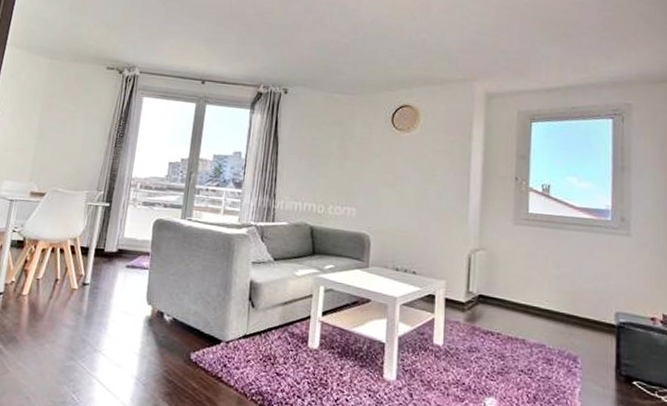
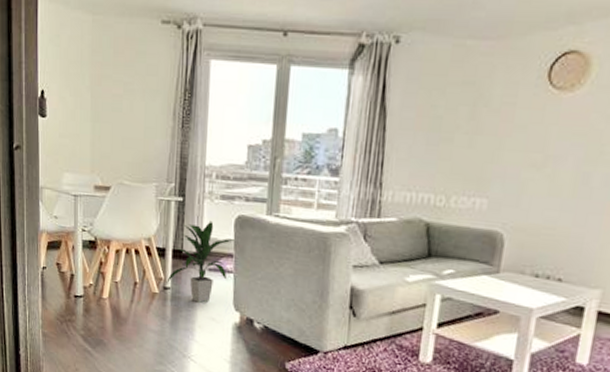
indoor plant: none [86,223,152,298] -> present [166,220,234,303]

